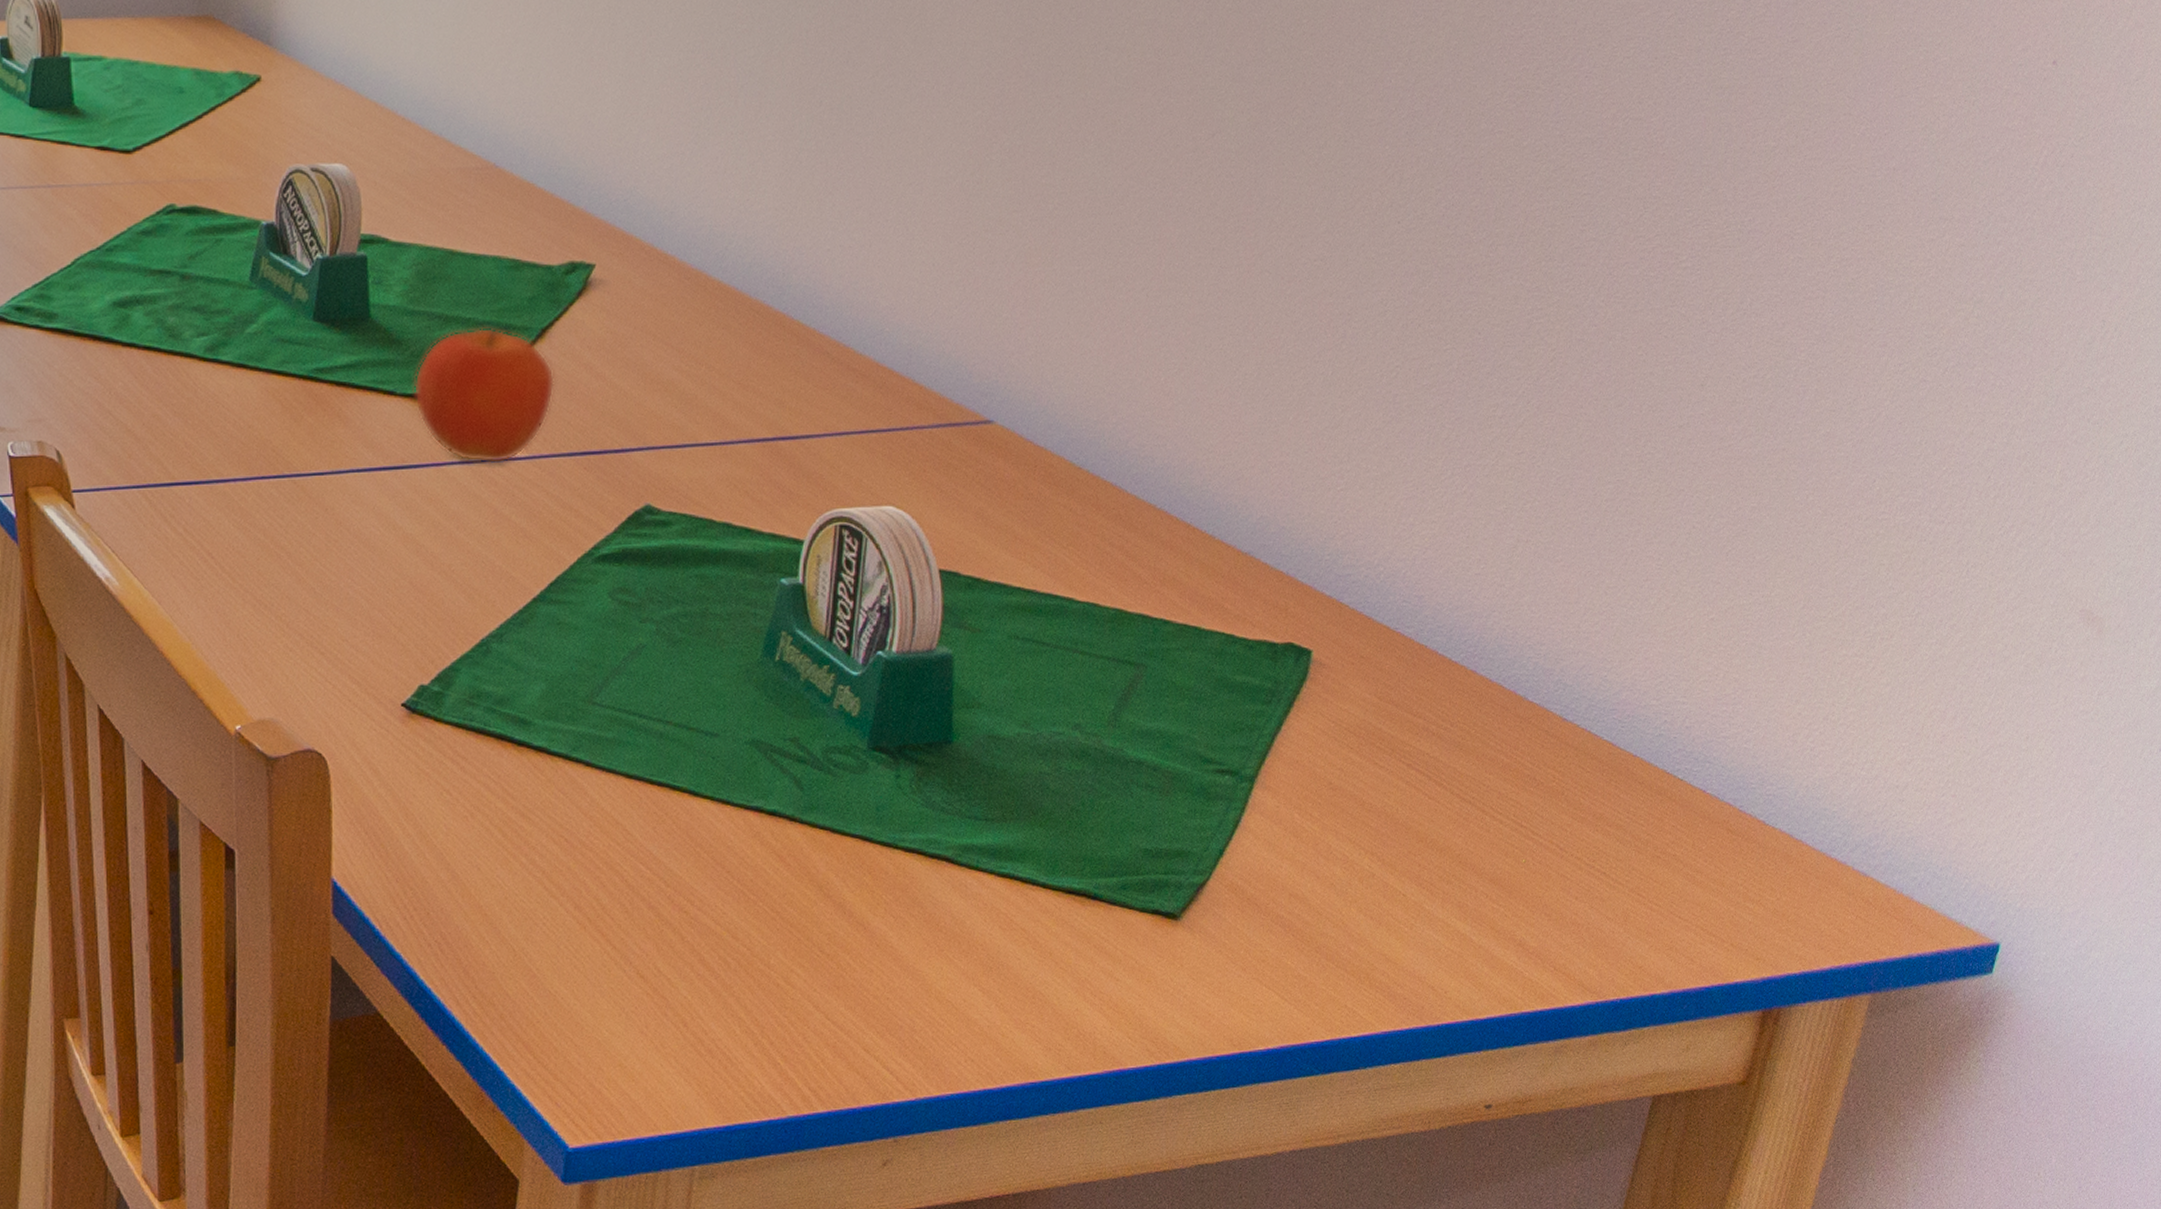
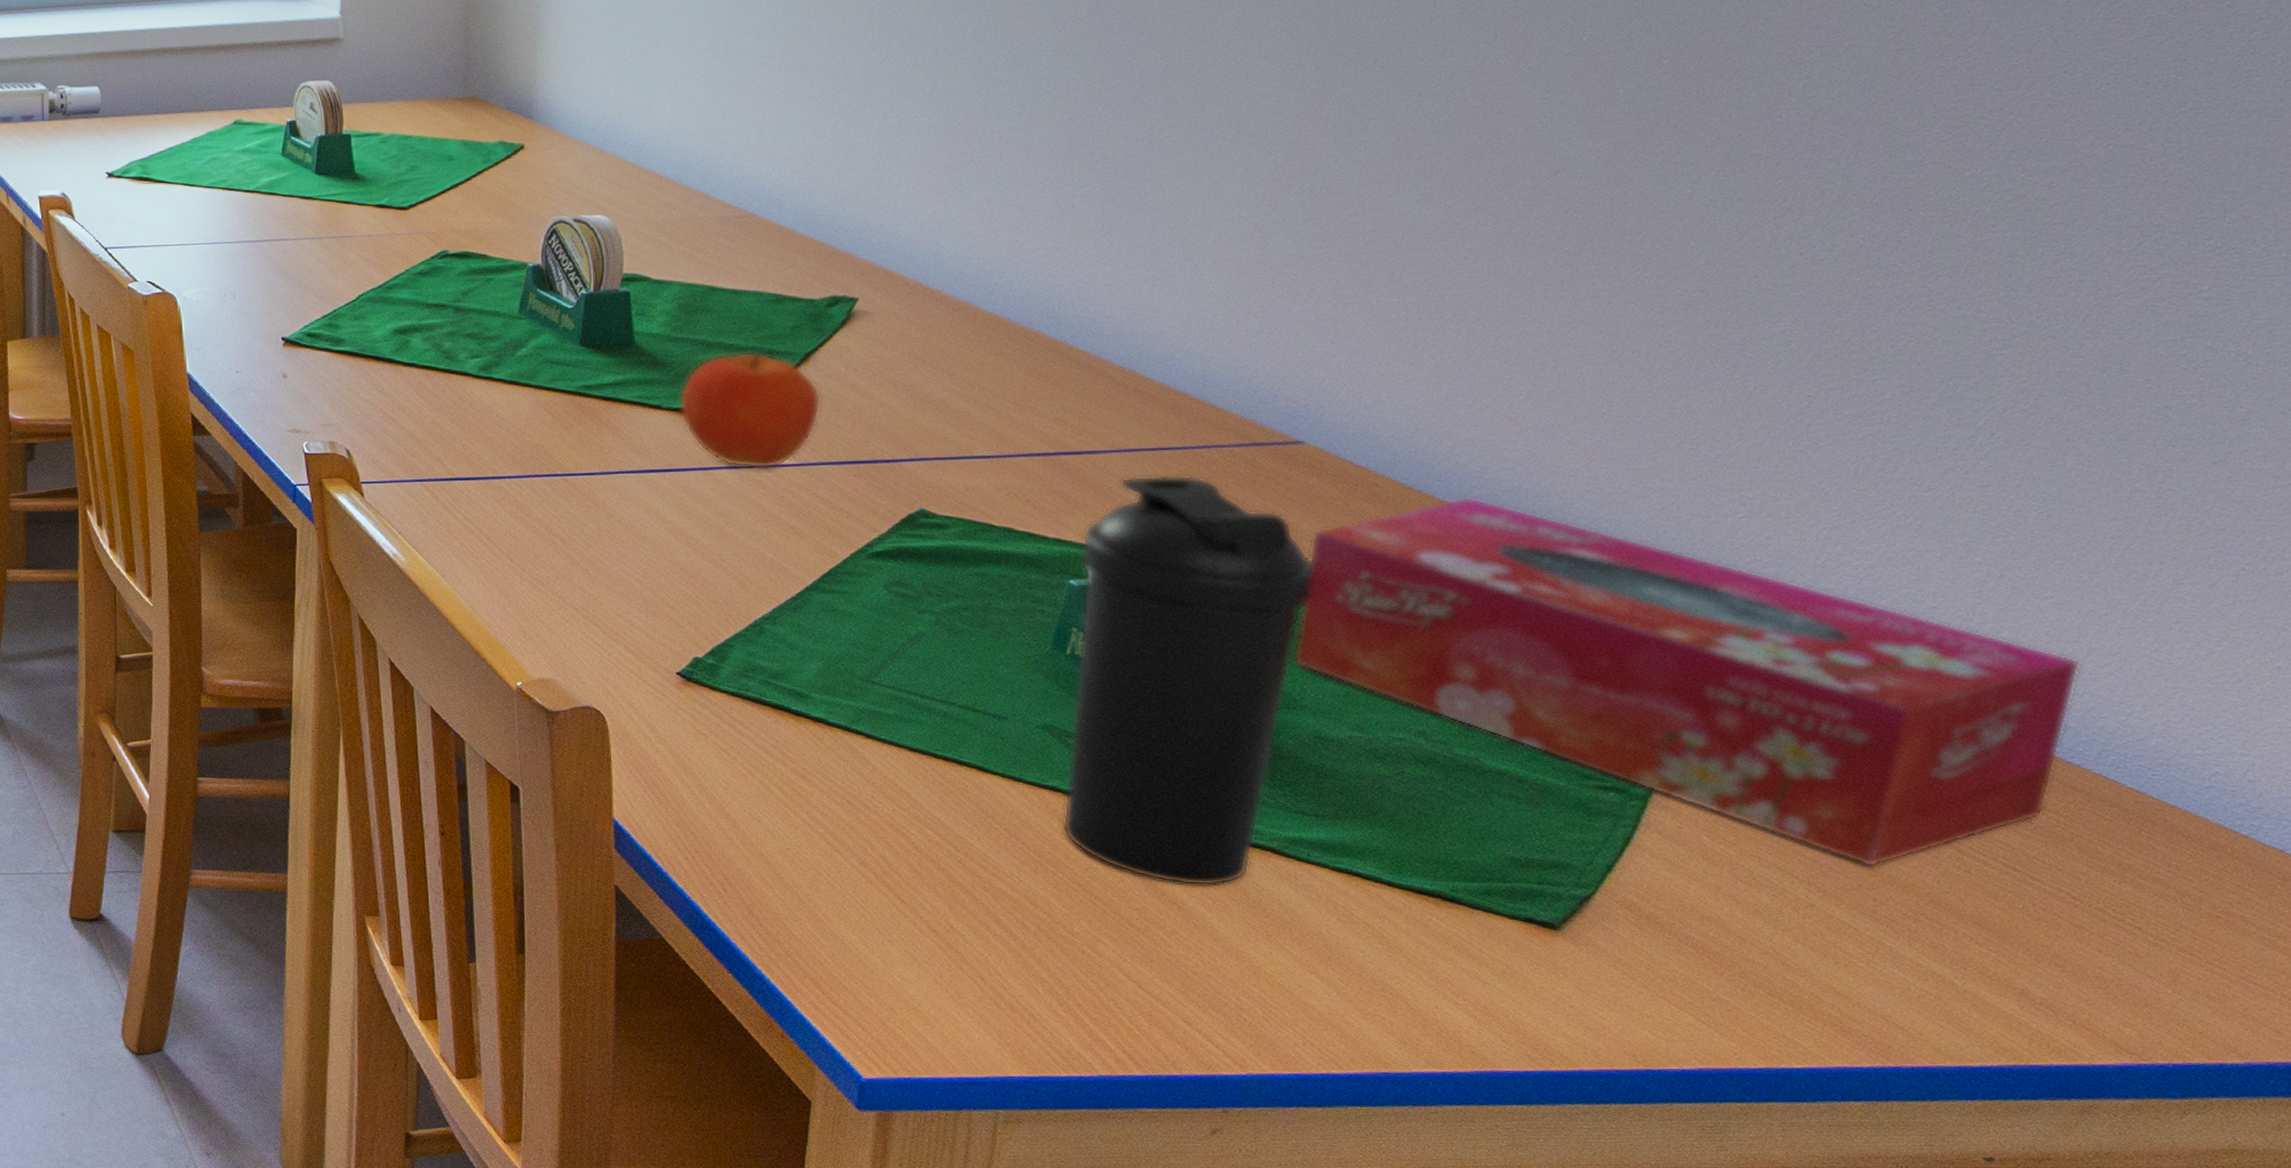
water bottle: none [765,460,995,904] -> present [1062,475,1314,887]
tissue box: none [973,475,1578,834] -> present [1292,496,2081,868]

